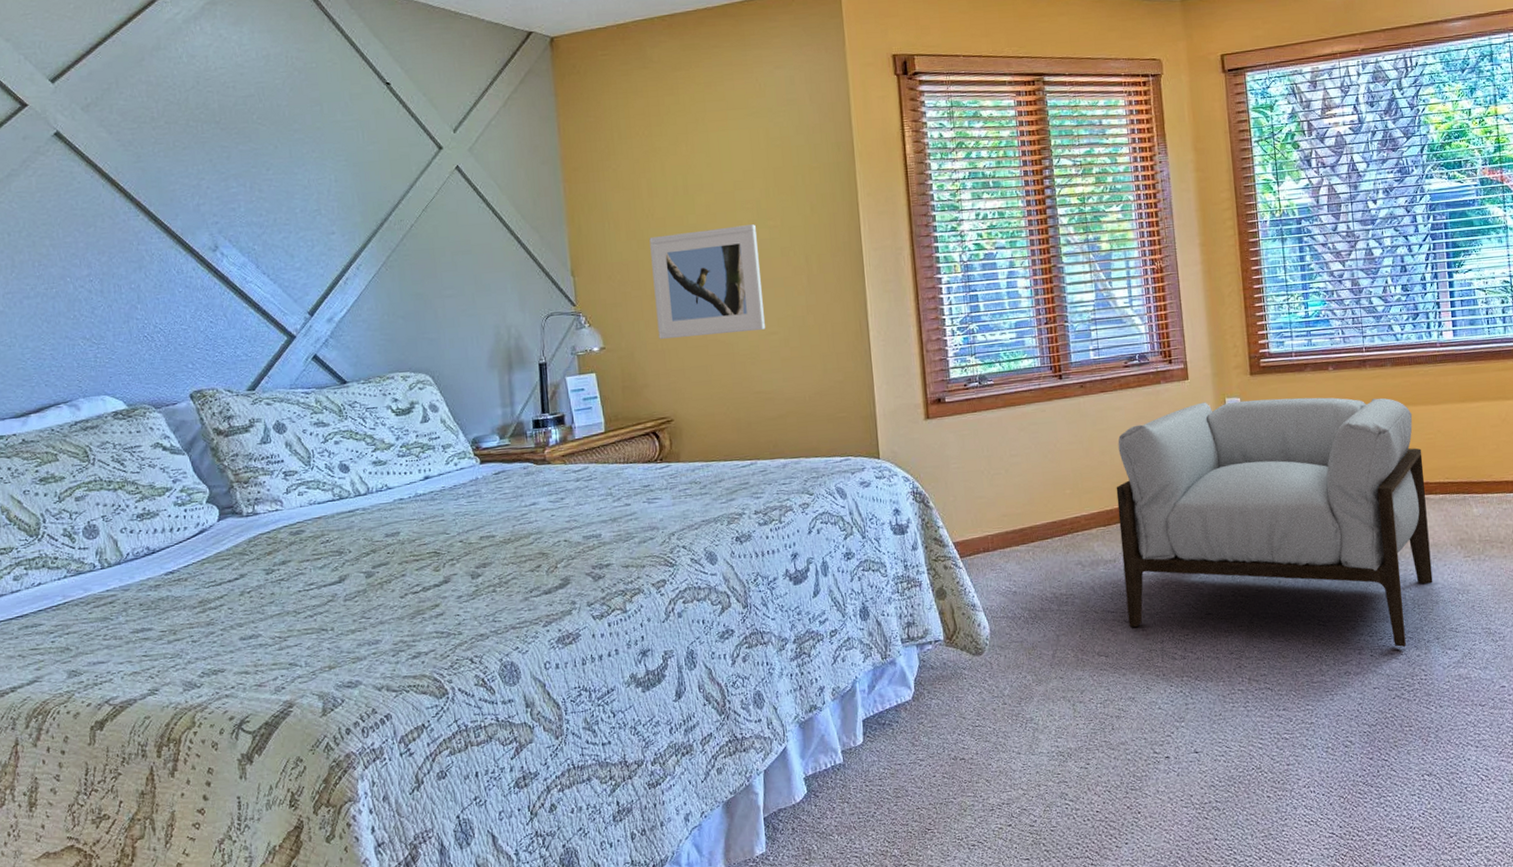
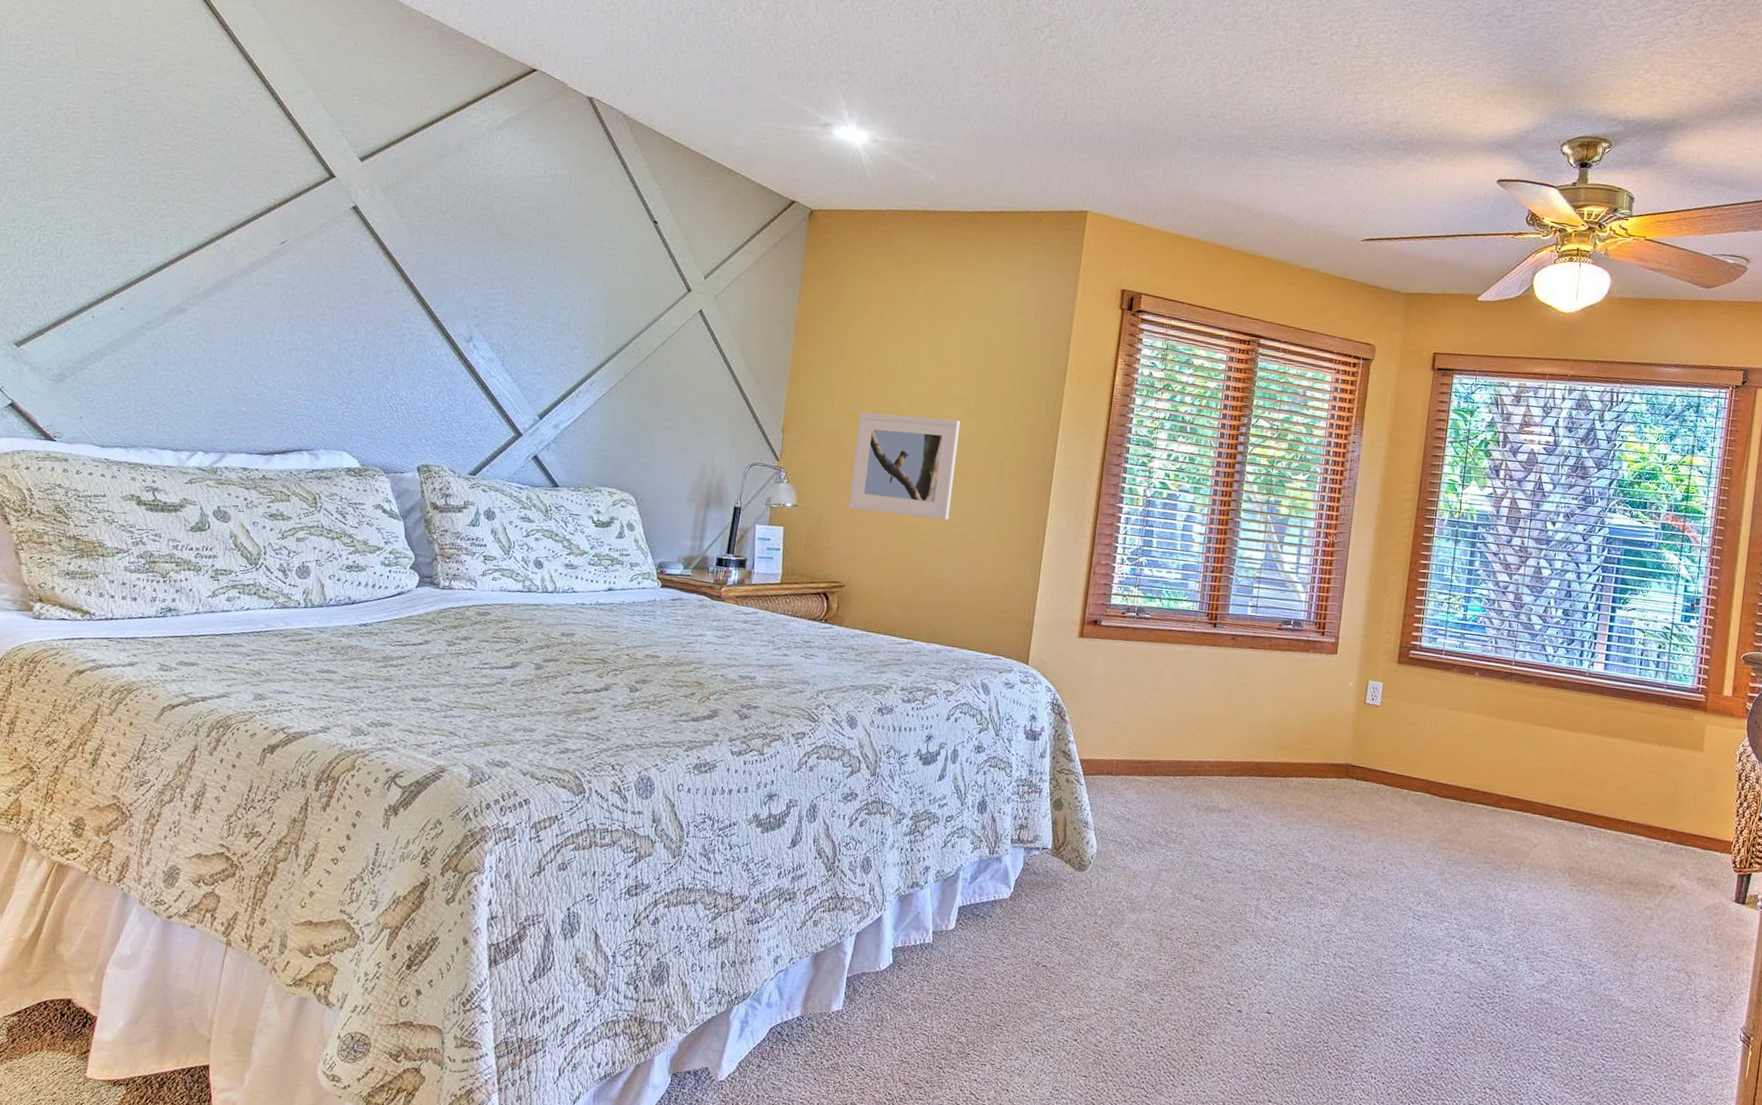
armchair: present [1116,397,1433,647] -> none [1230,679,1550,959]

